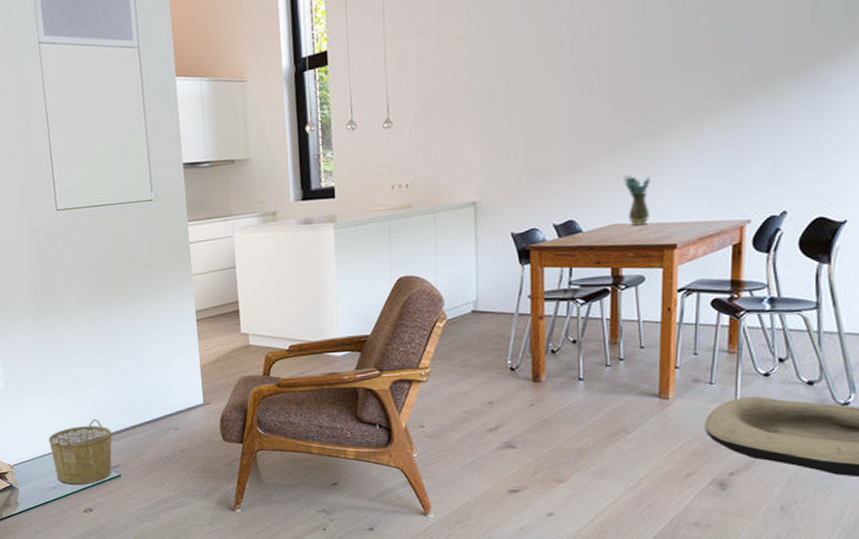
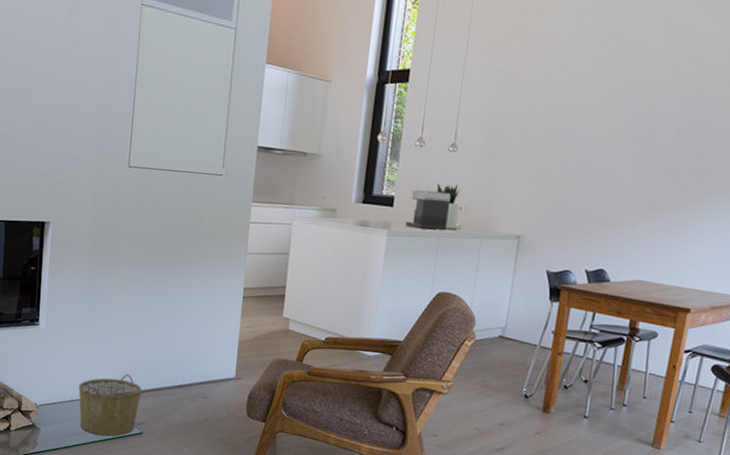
coffee maker: none [351,171,395,216] -> present [405,189,451,231]
planter: none [377,162,408,211] -> present [436,183,460,231]
vase: present [623,175,650,226] -> none [652,237,678,286]

